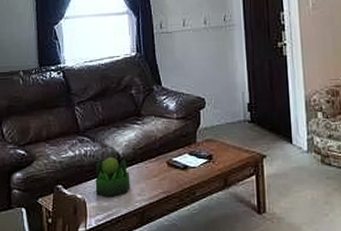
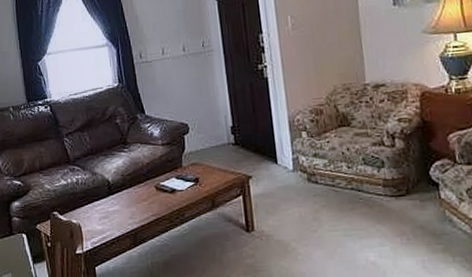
plant: present [95,157,130,197] -> none [88,183,122,221]

